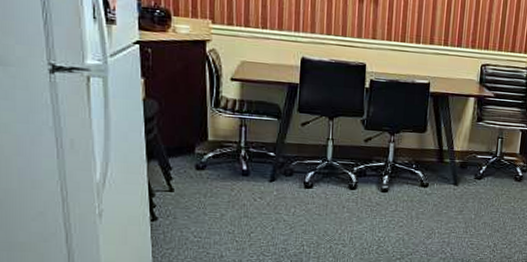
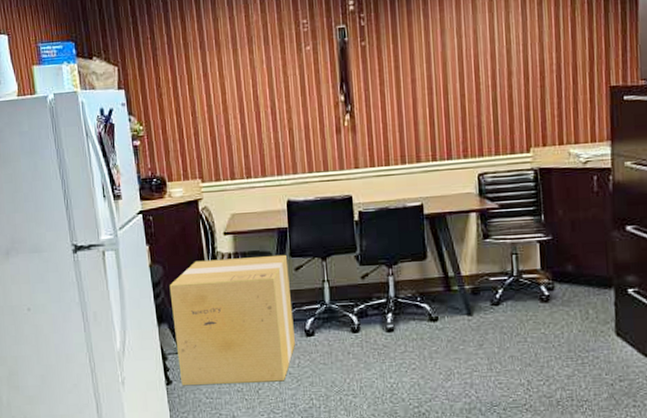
cardboard box: none [164,102,295,227] -> present [169,254,295,386]

